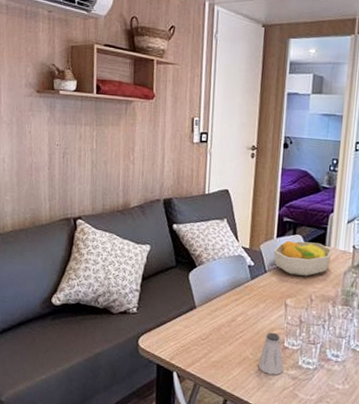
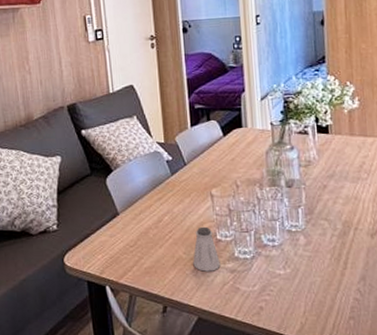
fruit bowl: present [274,240,332,276] -> none [190,126,251,163]

